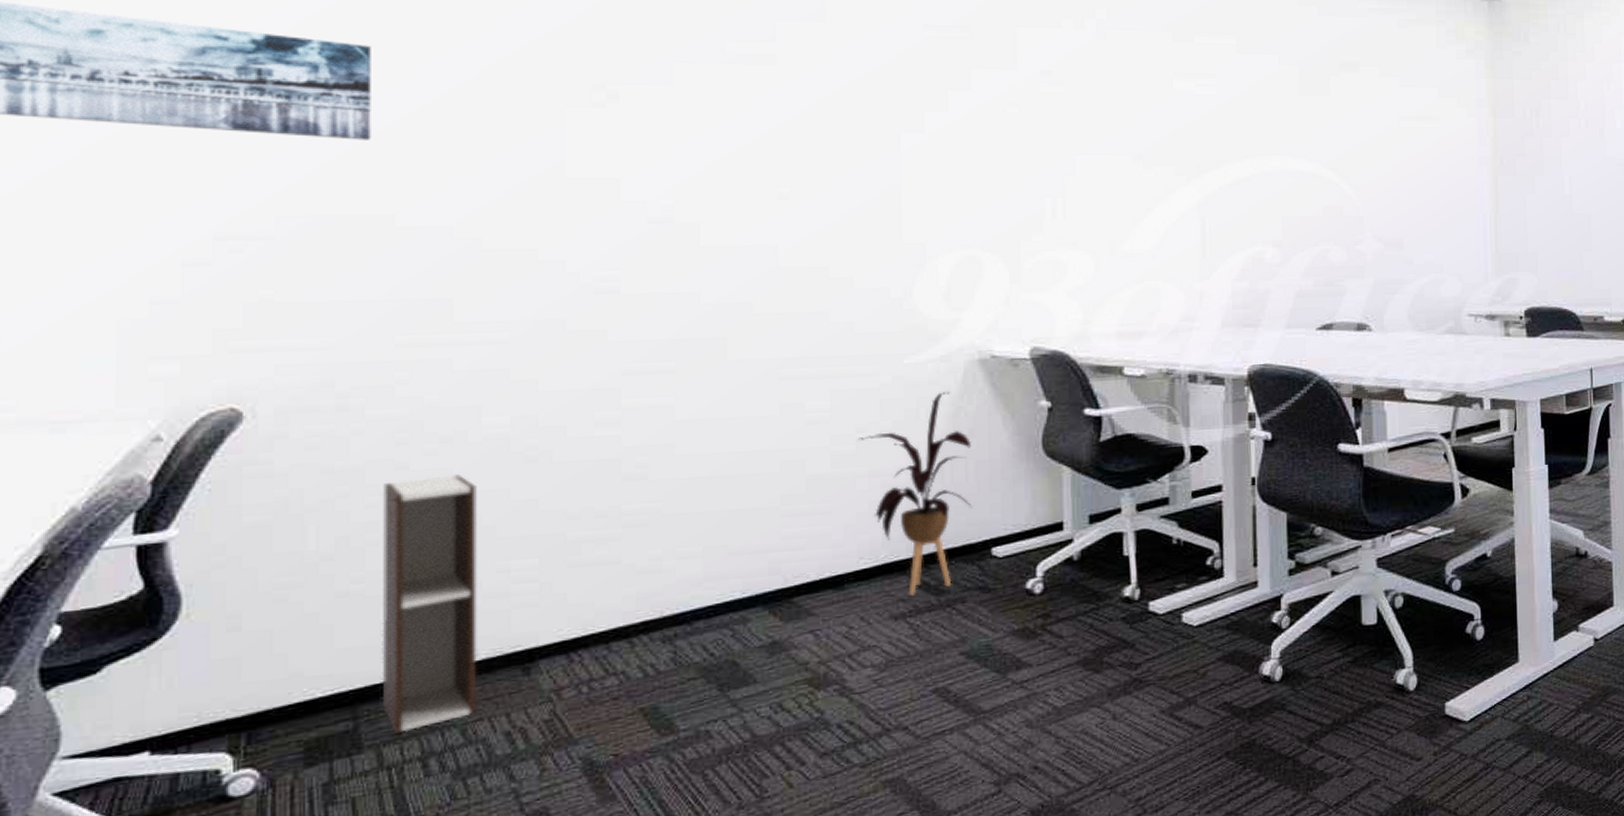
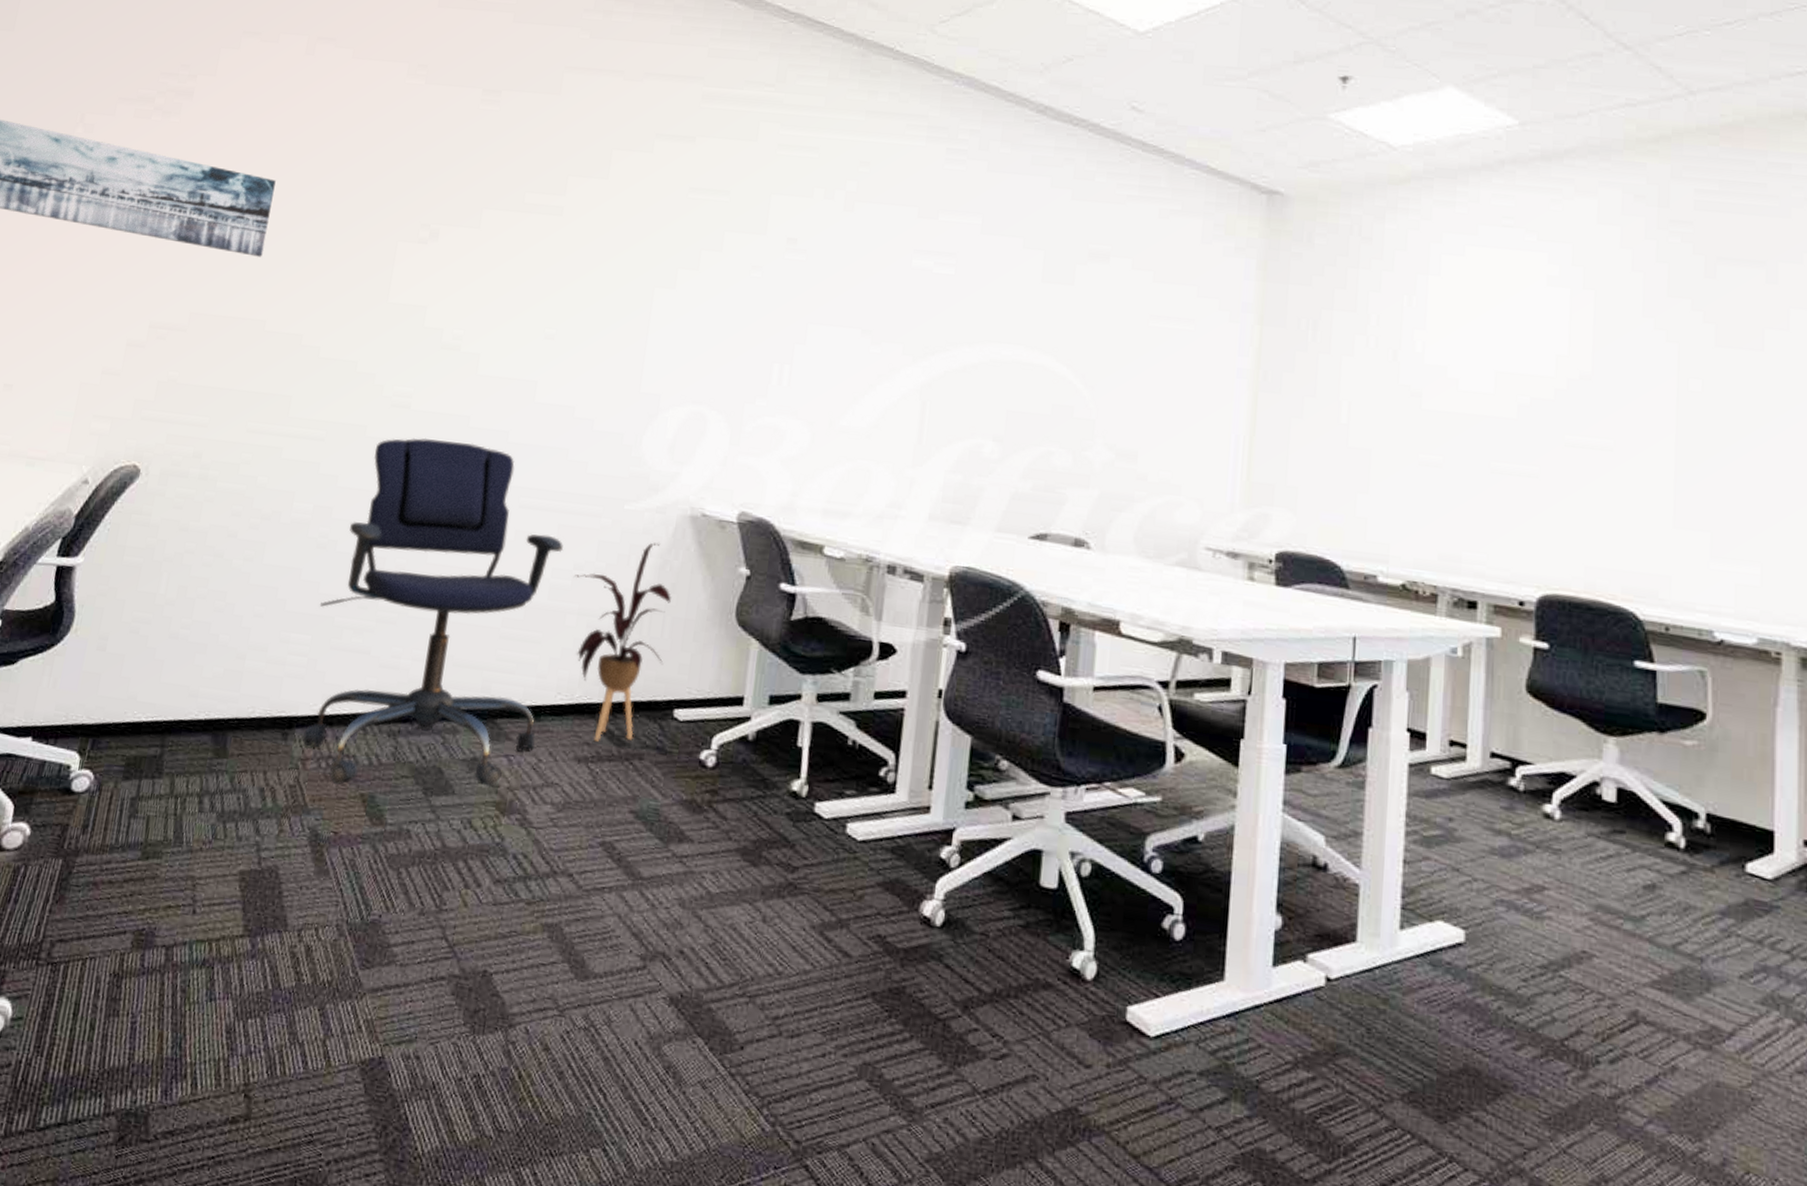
shelf: present [381,474,477,734] -> none [182,547,279,768]
office chair: none [542,320,842,707] -> present [302,437,564,788]

